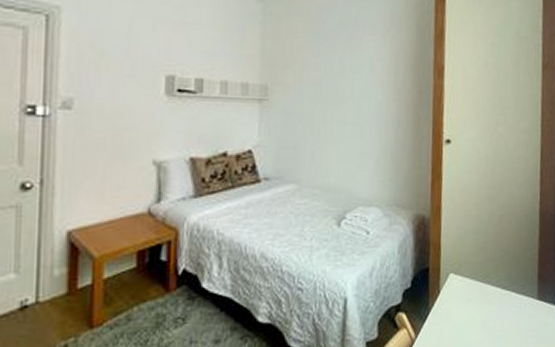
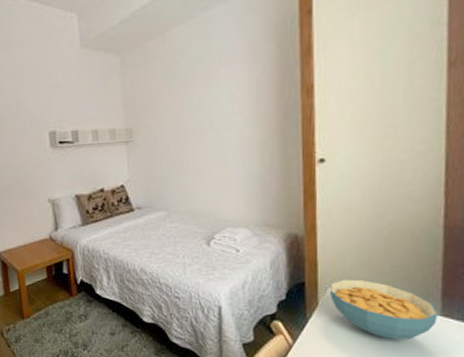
cereal bowl: none [450,264,535,326] -> present [329,279,438,339]

